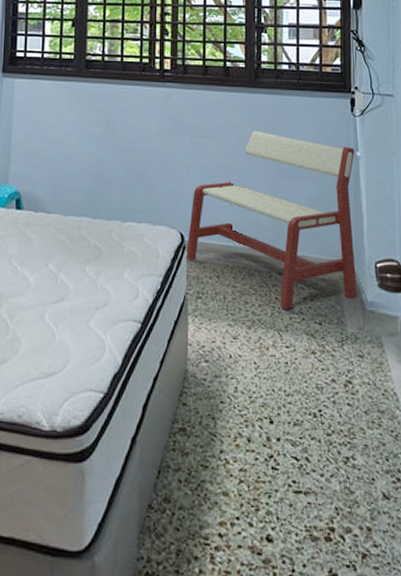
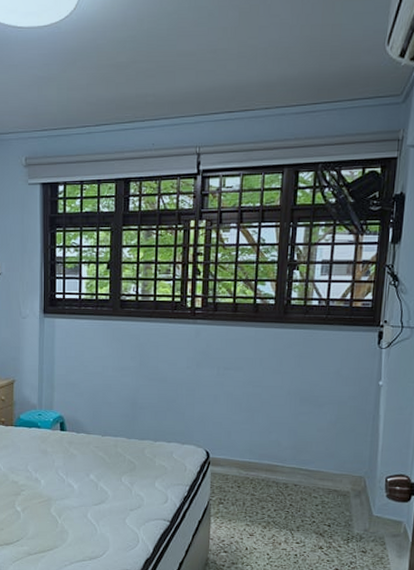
bench: present [186,130,357,309] -> none [211,362,377,514]

